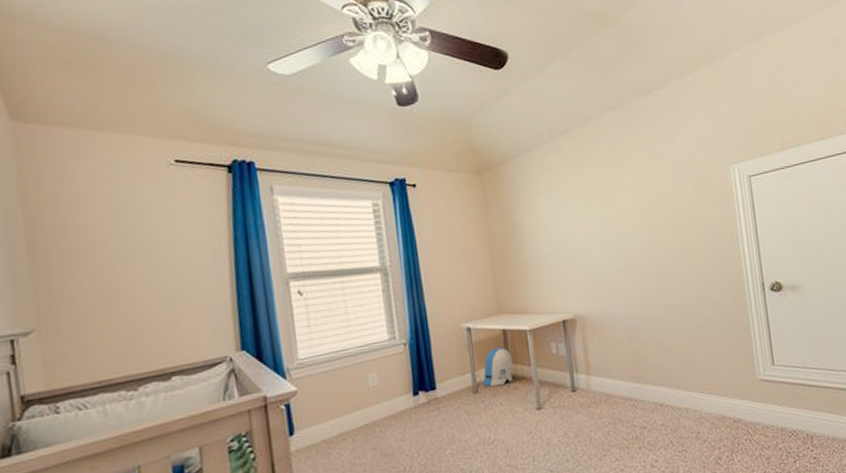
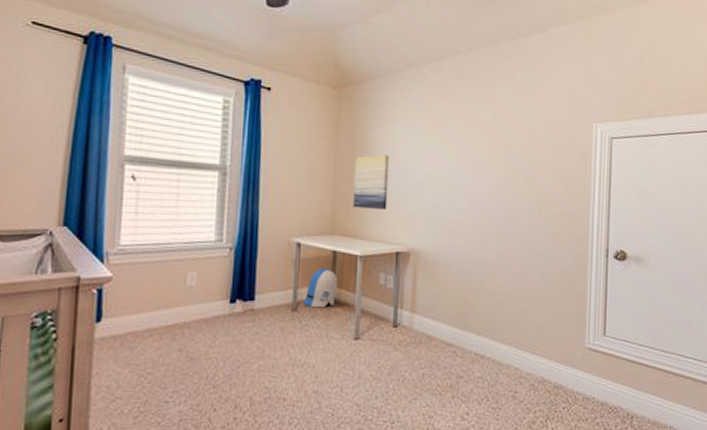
wall art: none [508,229,547,285] -> present [353,154,390,209]

